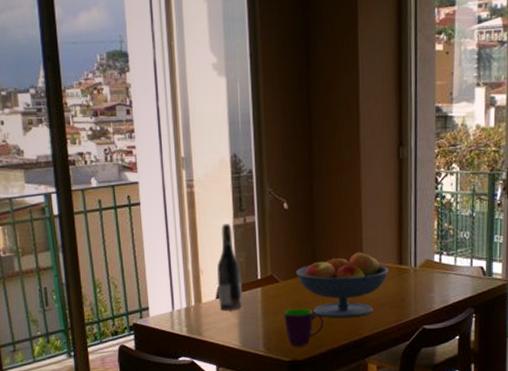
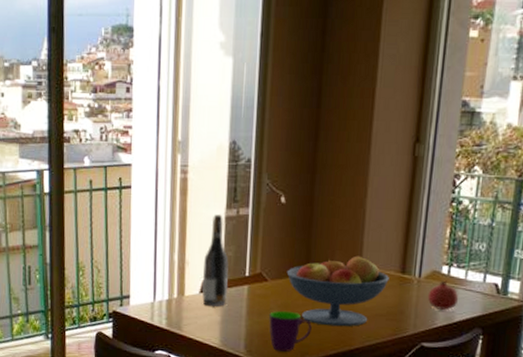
fruit: none [424,267,451,295] -> present [427,280,459,311]

